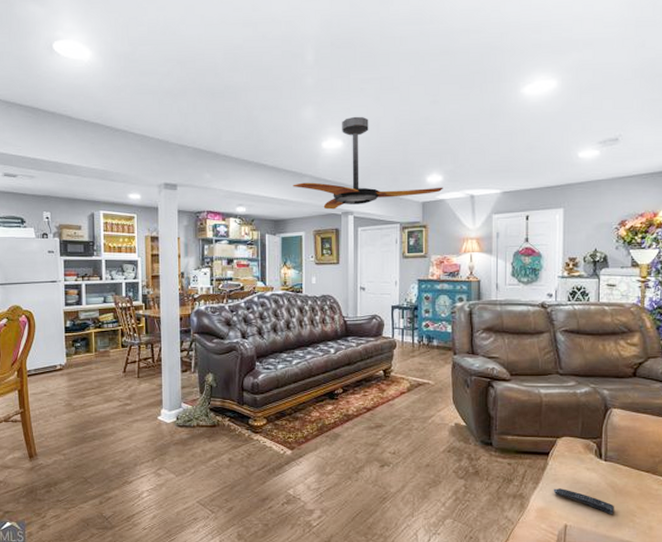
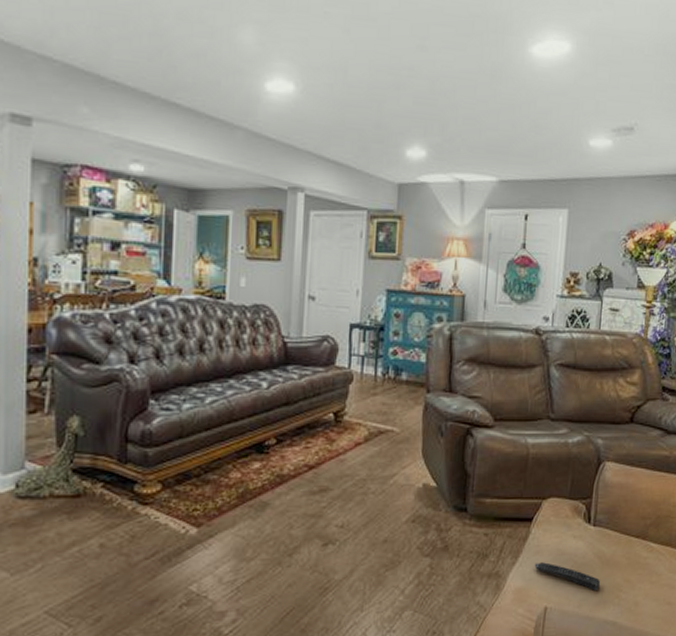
ceiling fan: present [293,116,443,210] -> none [219,50,426,182]

